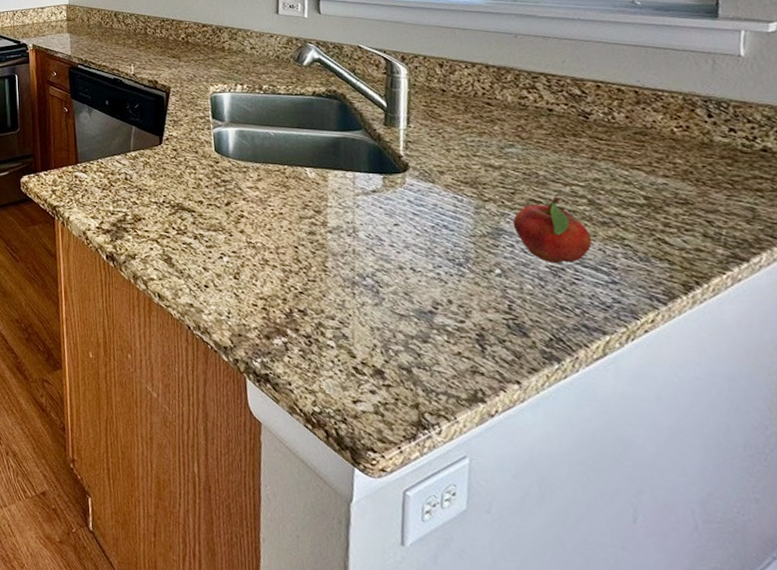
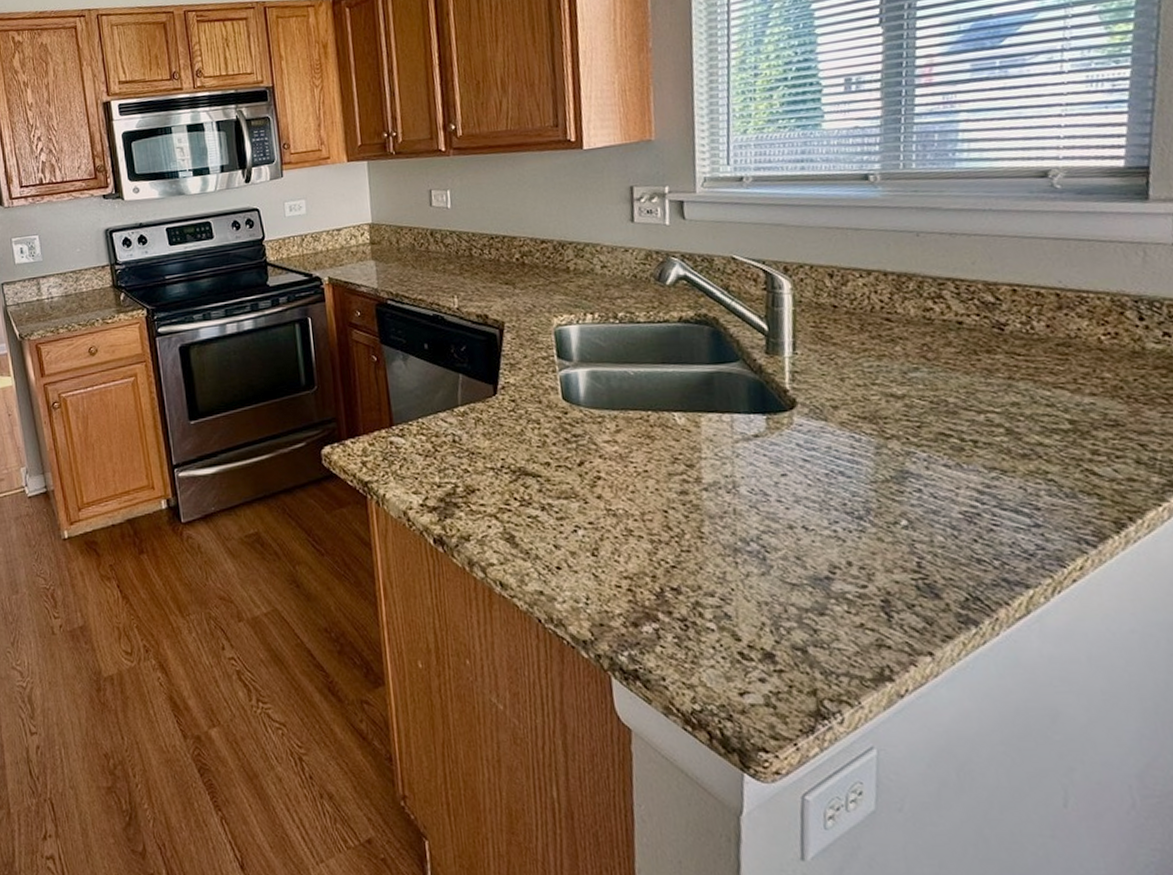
fruit: present [512,197,593,263] -> none [919,427,1012,507]

